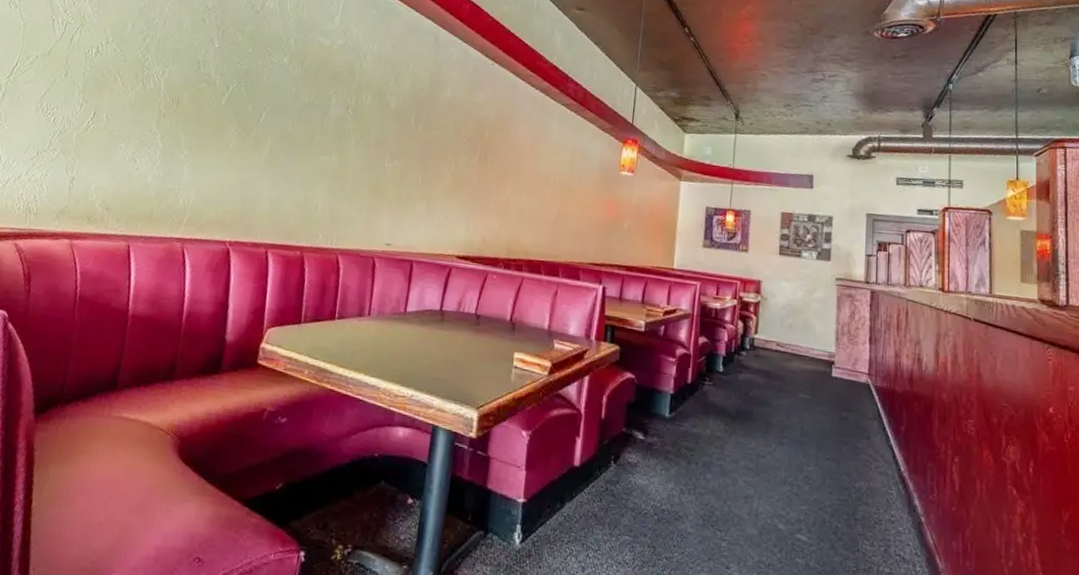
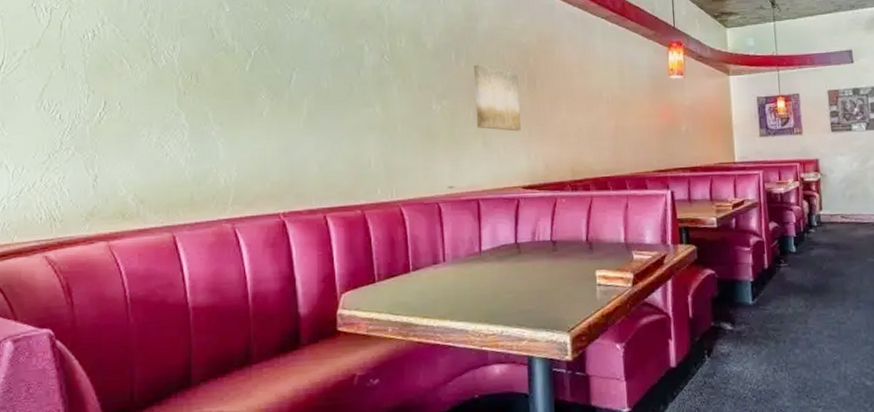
wall art: none [423,130,471,202] -> present [473,64,522,132]

